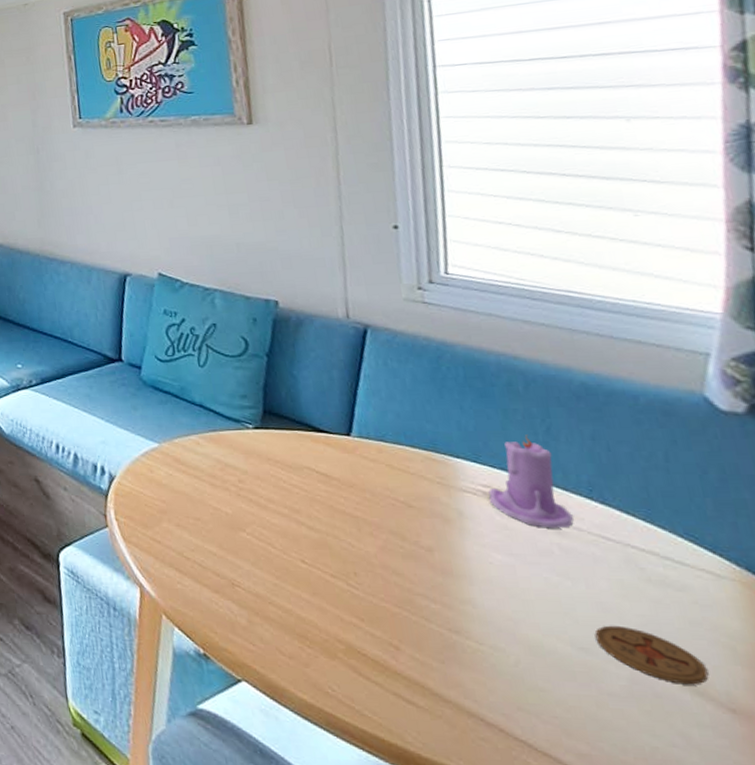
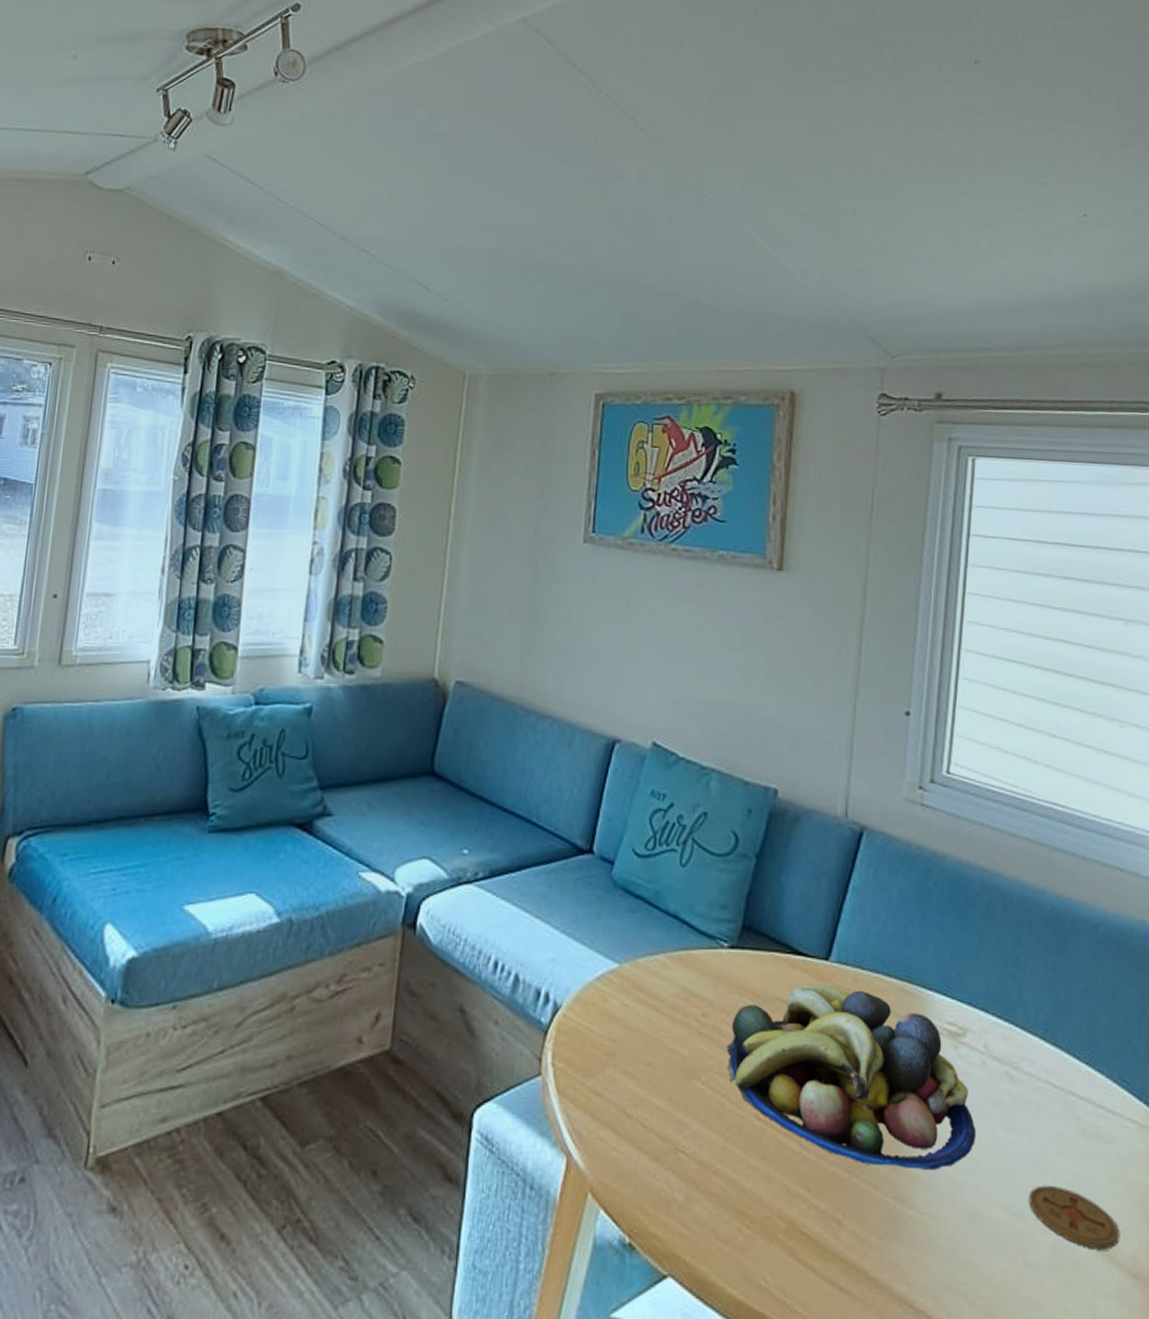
fruit bowl: none [264,454,528,608] -> present [726,982,977,1169]
candle: present [488,434,574,529] -> none [952,964,1026,1074]

